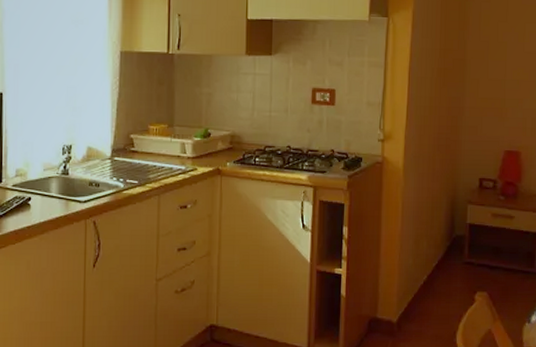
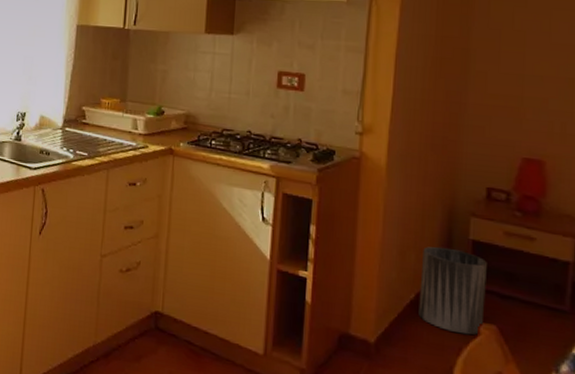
trash can: none [430,232,480,303] -> present [418,246,487,335]

